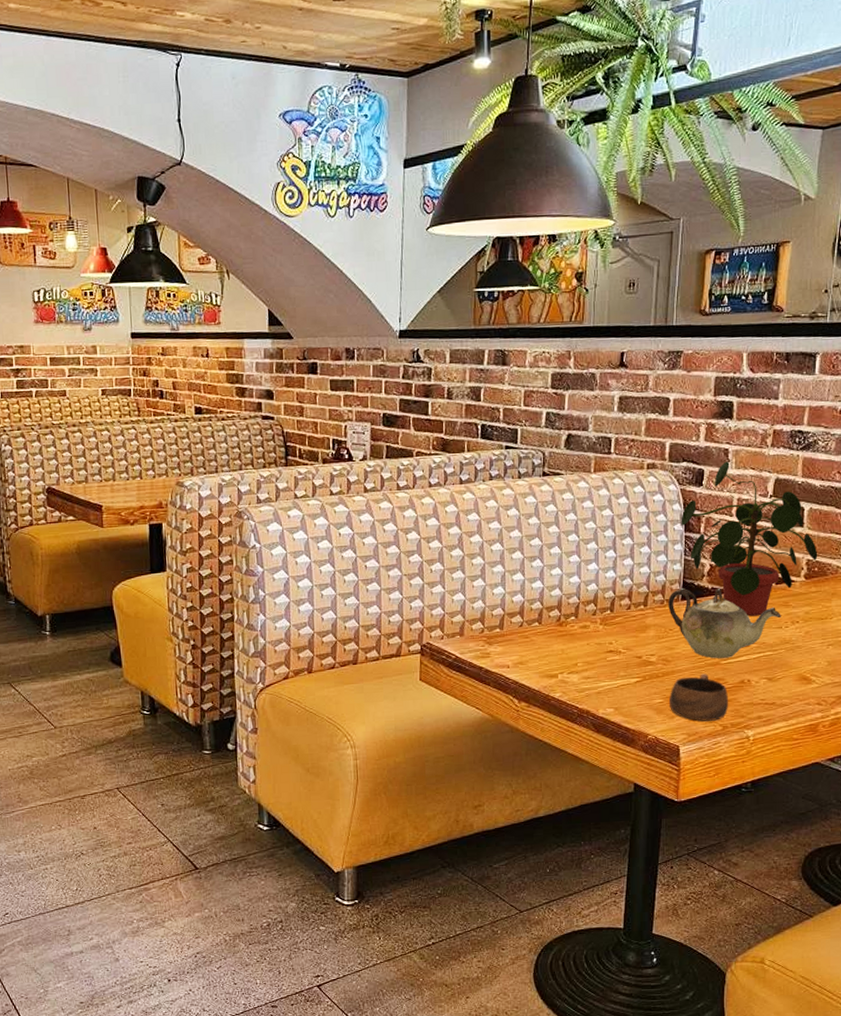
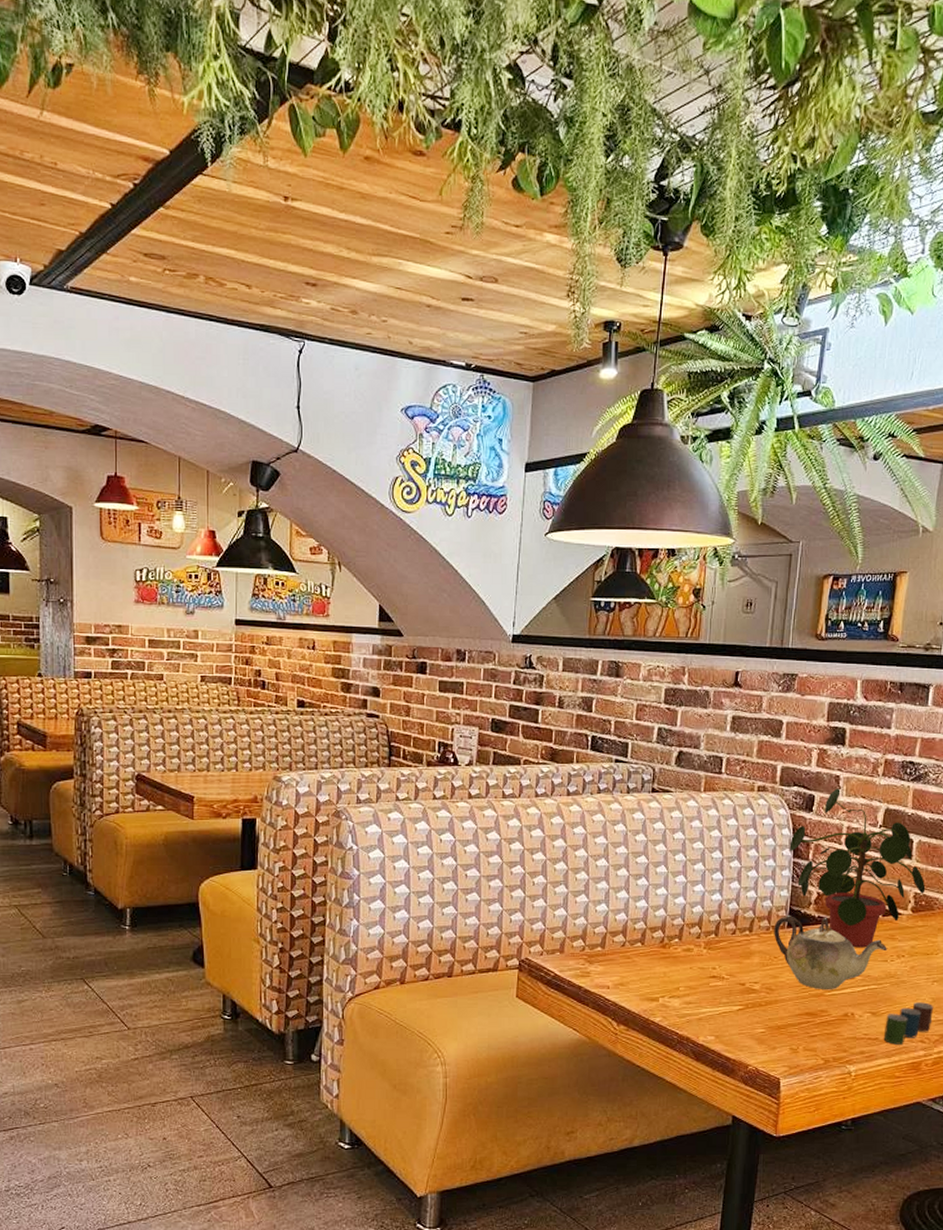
cup: present [669,673,729,721] -> none [771,1004,832,1054]
cup: none [780,666,830,708] -> present [883,1002,934,1045]

